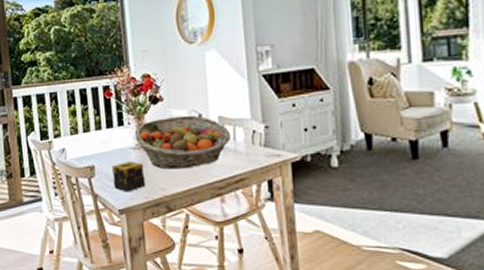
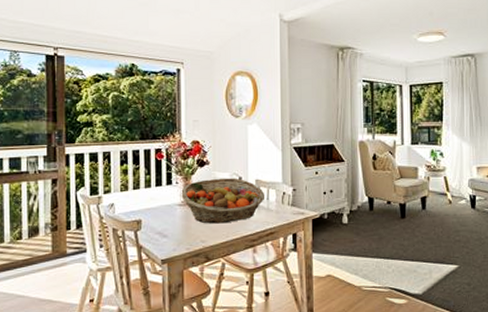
candle: present [112,161,146,192] -> none [158,216,188,244]

